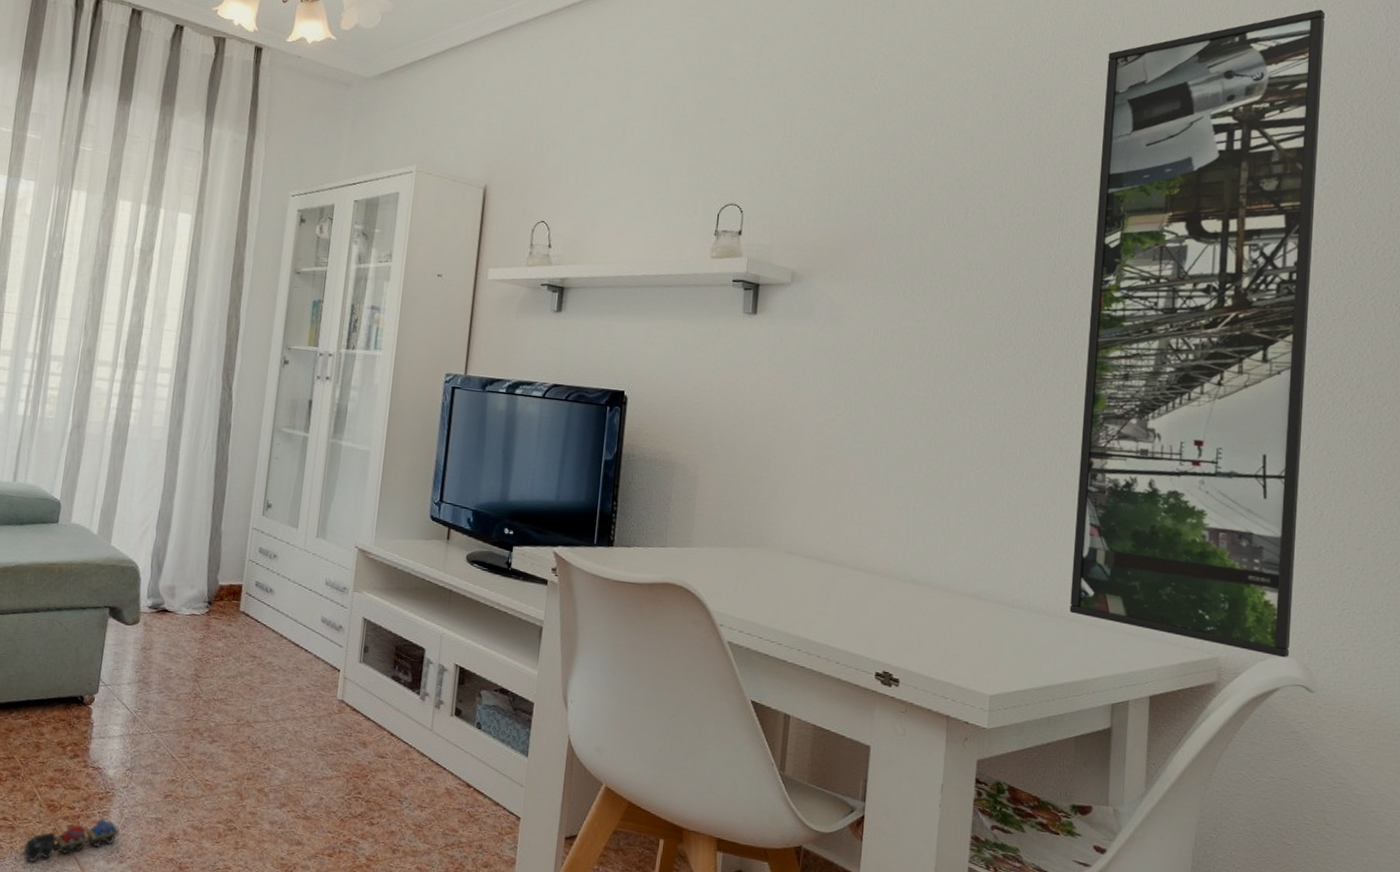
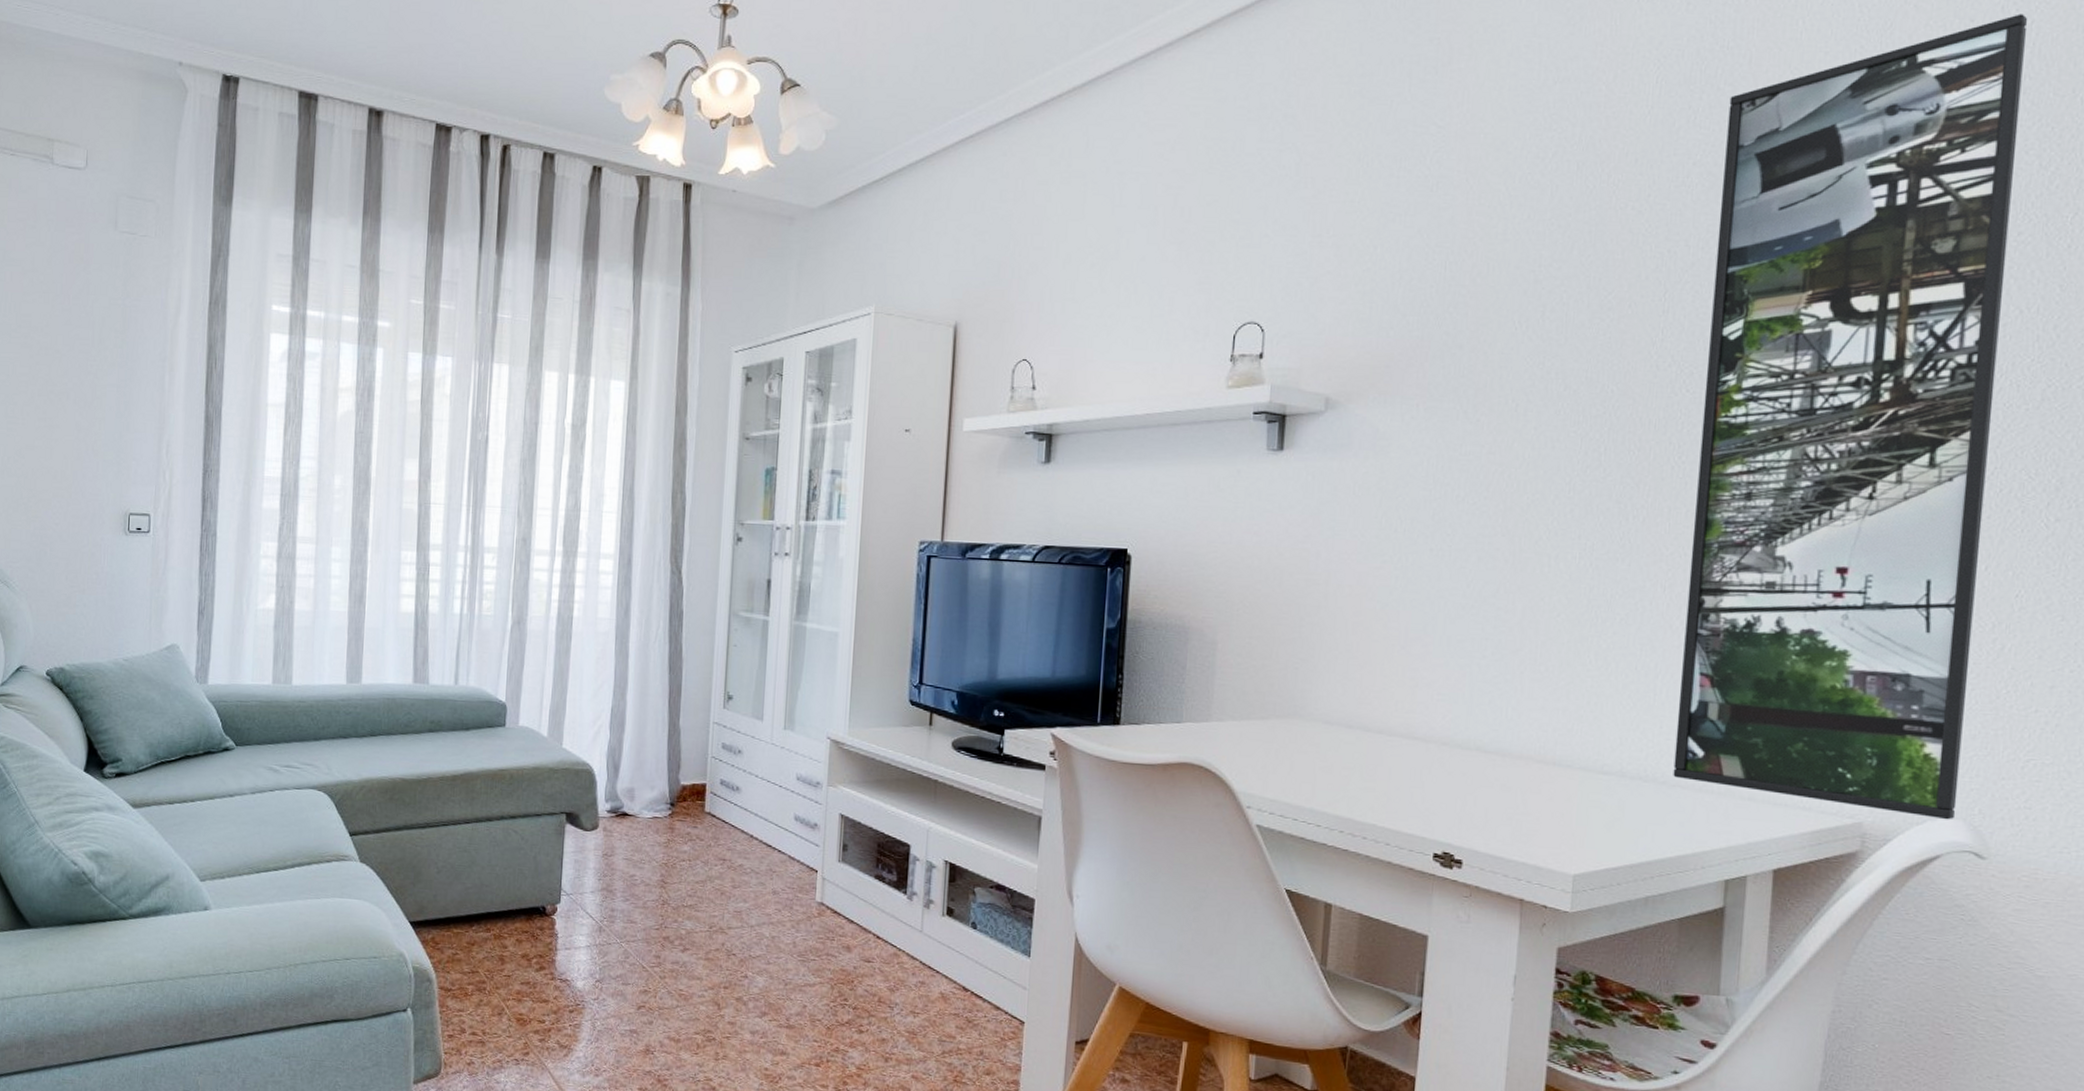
toy train: present [23,818,121,862] -> none [495,1031,594,1077]

